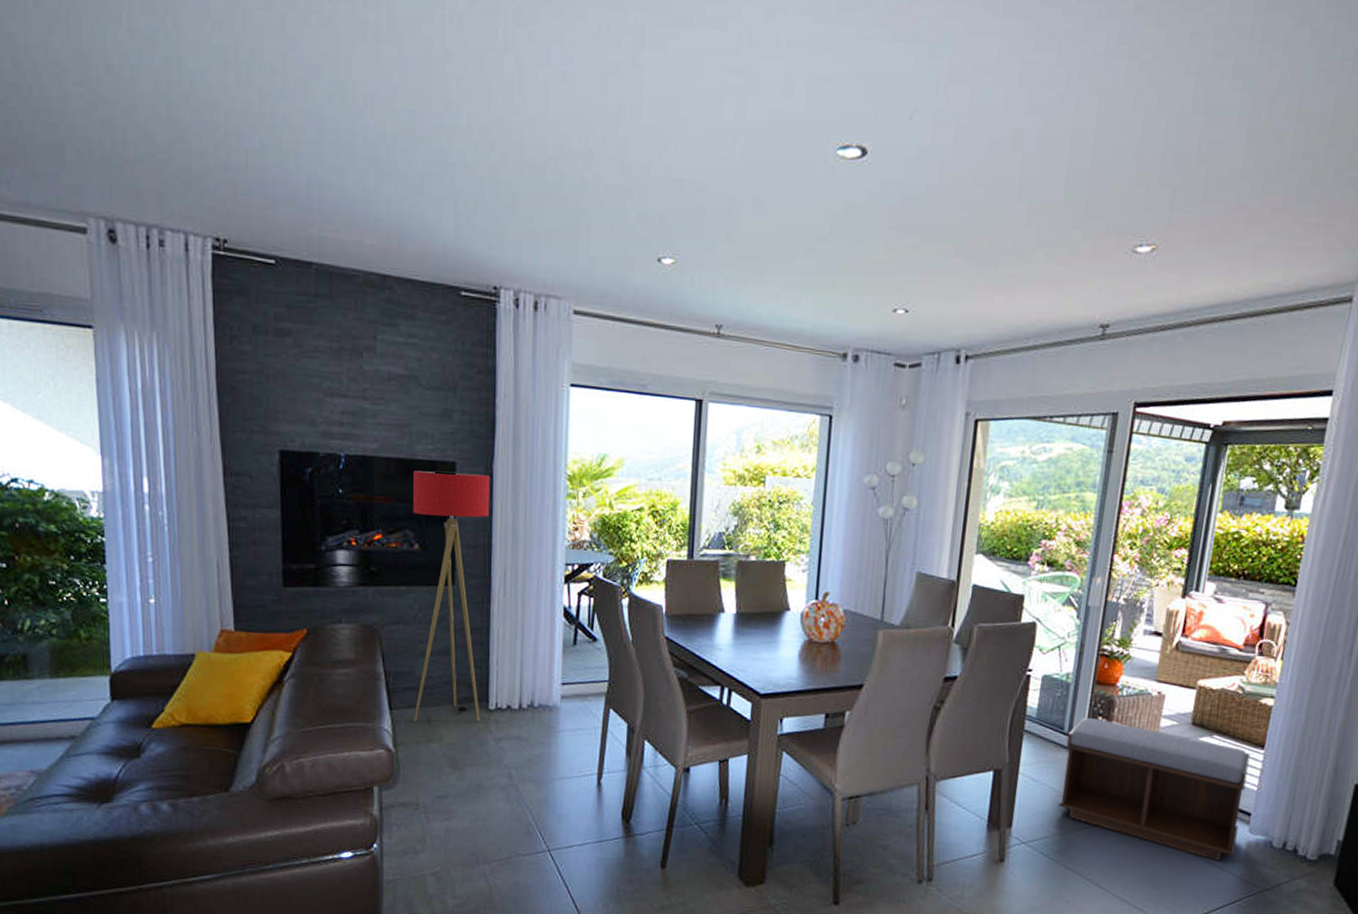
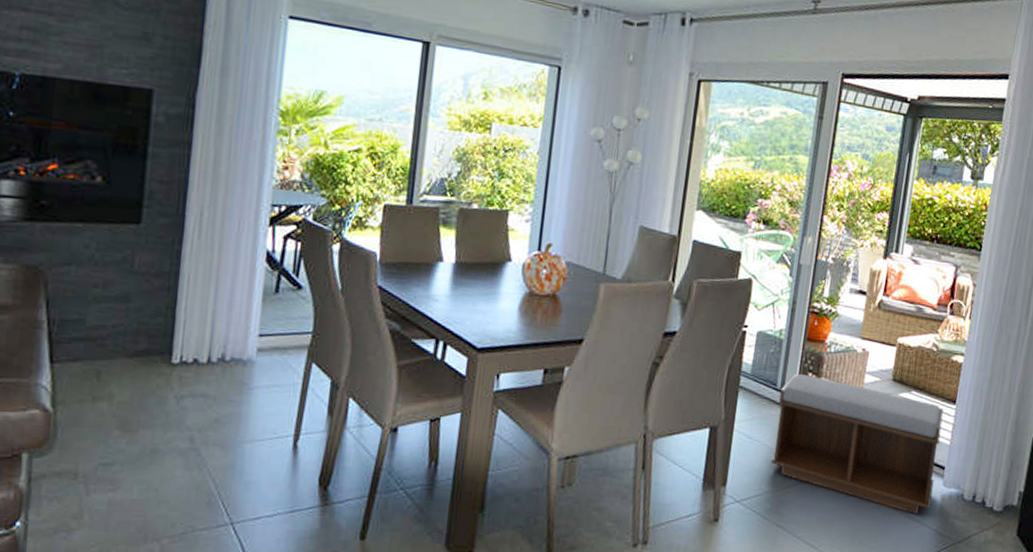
floor lamp: present [413,471,490,723] -> none [79,96,191,378]

